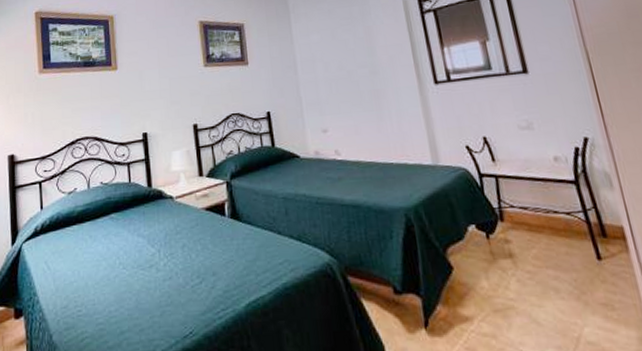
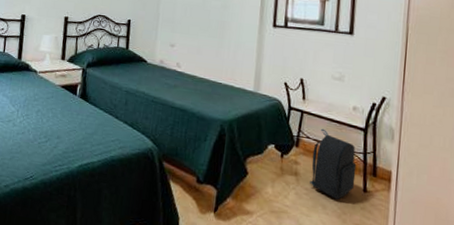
backpack: none [522,191,585,277] -> present [310,128,357,199]

